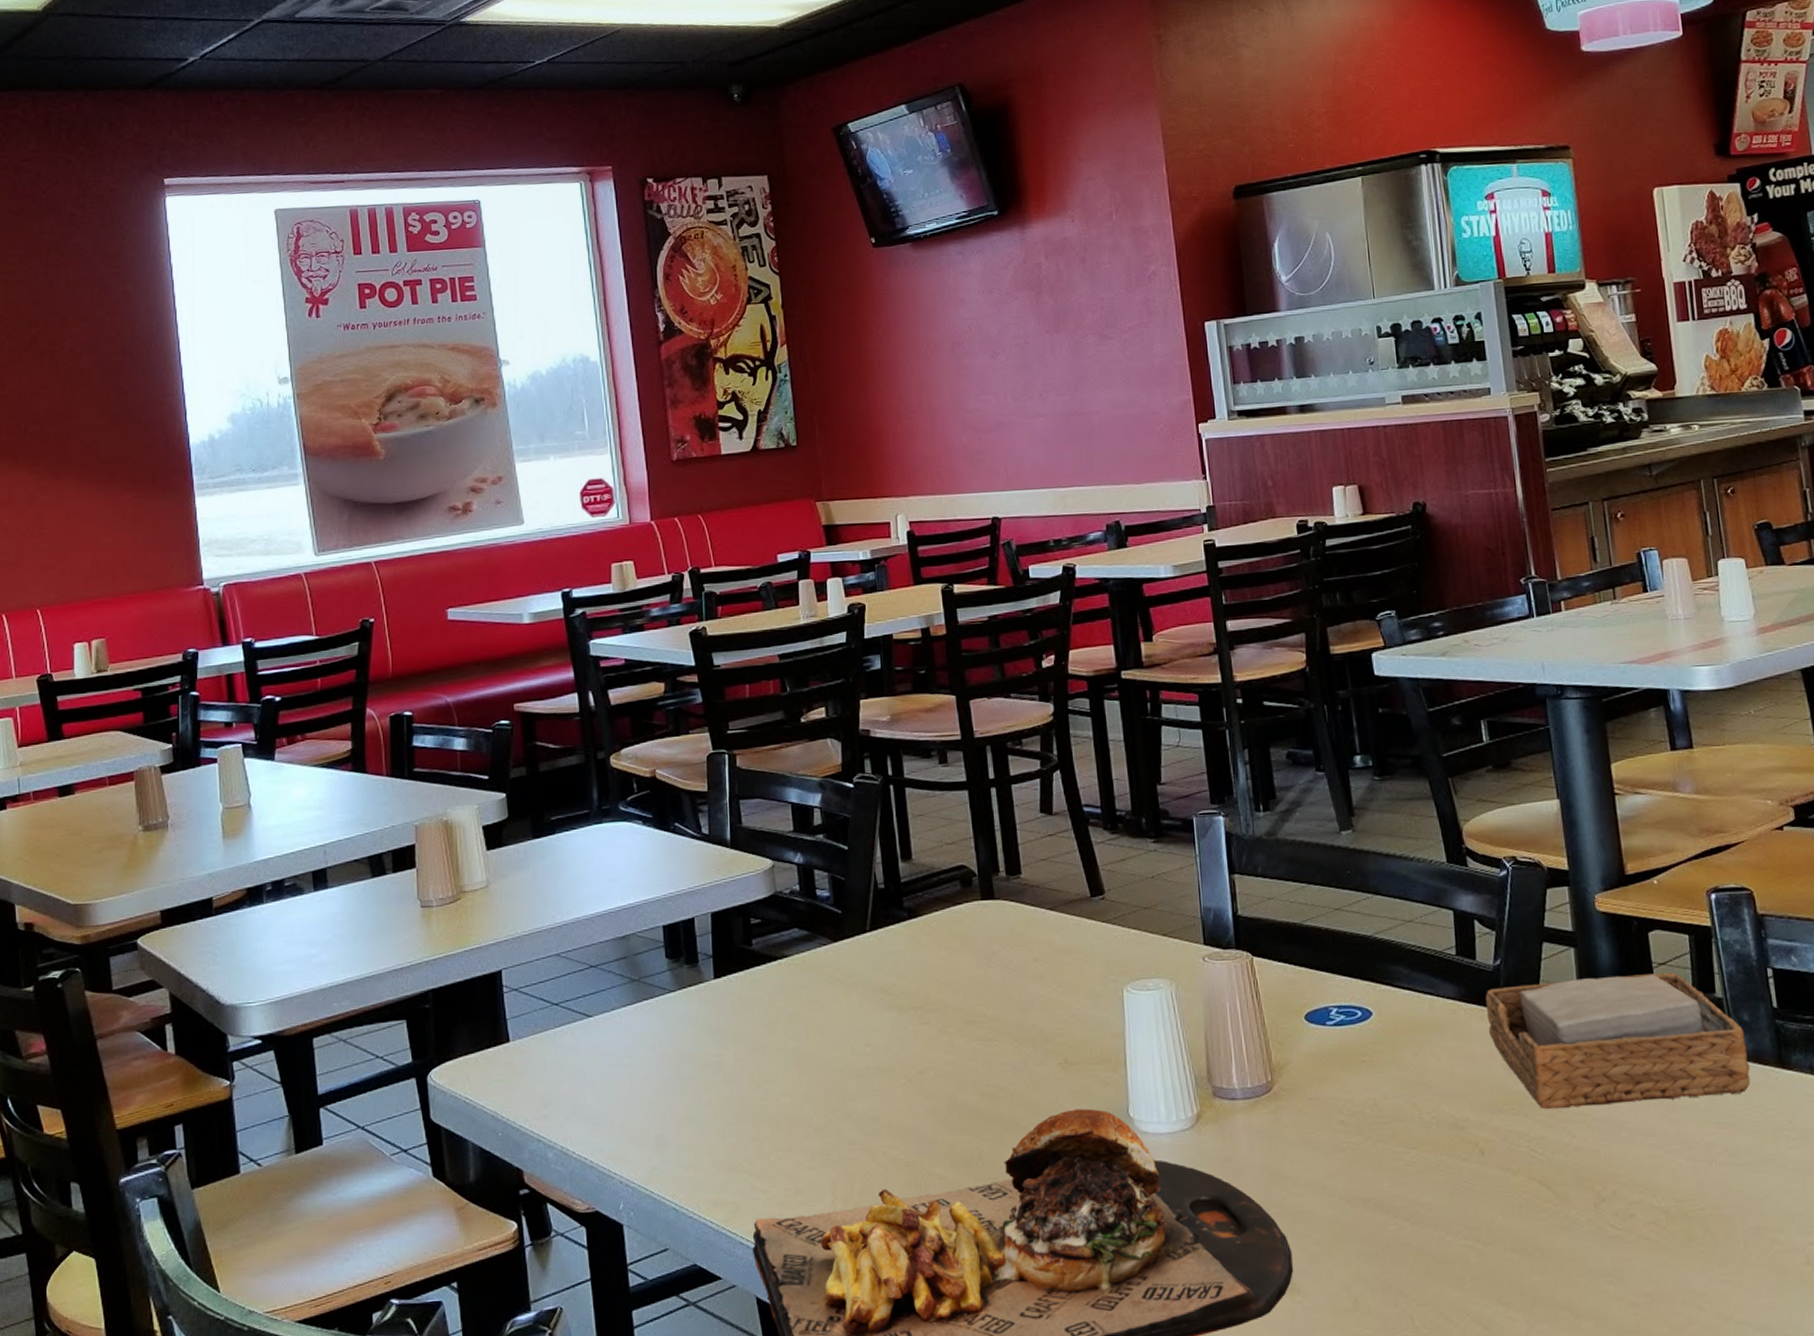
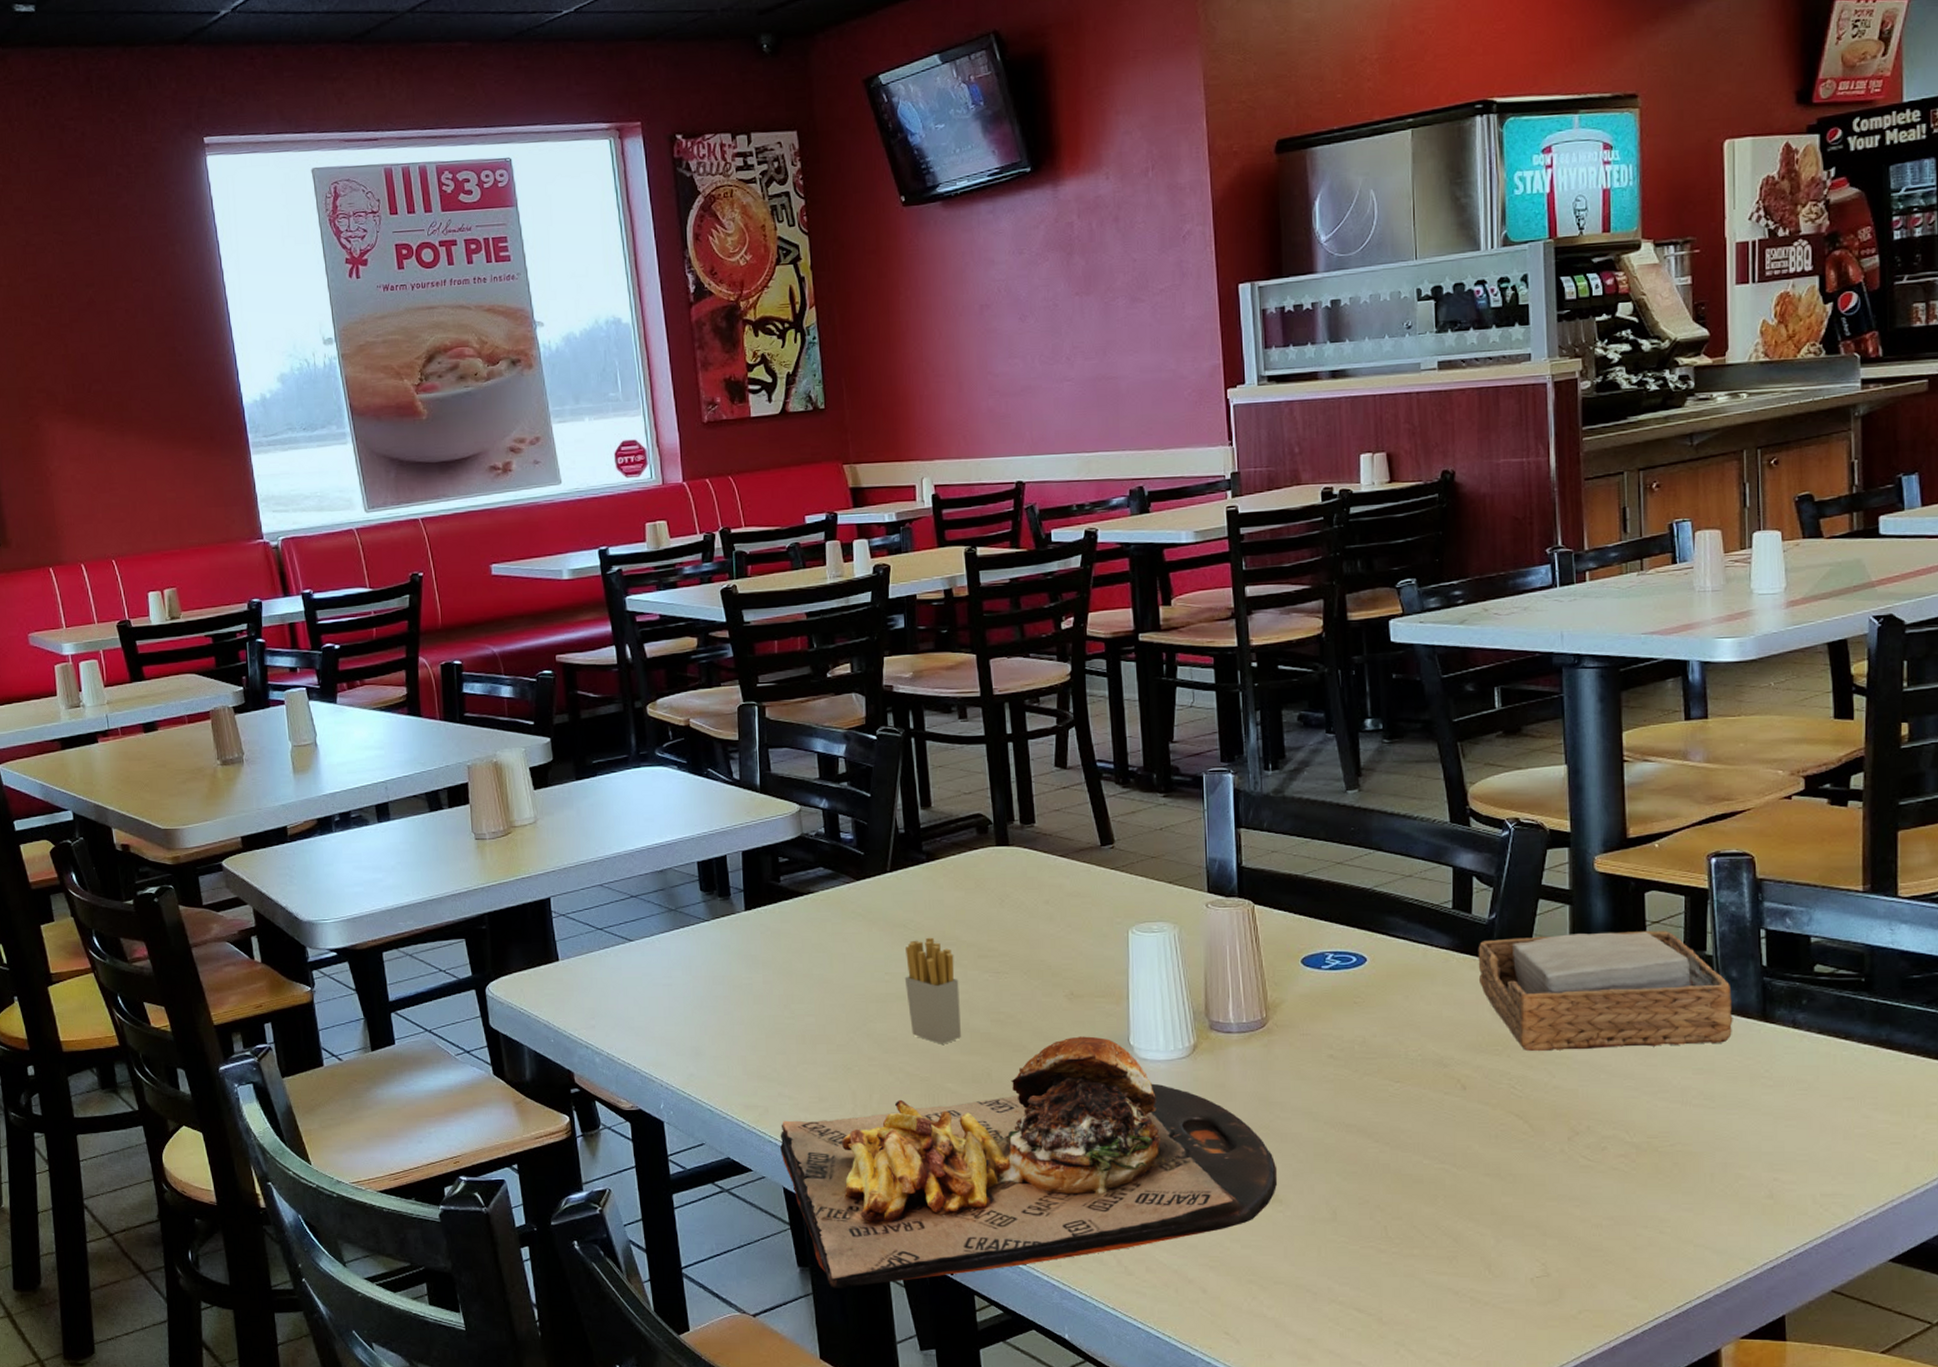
french fries: none [886,1002,949,1123] -> present [904,937,961,1044]

